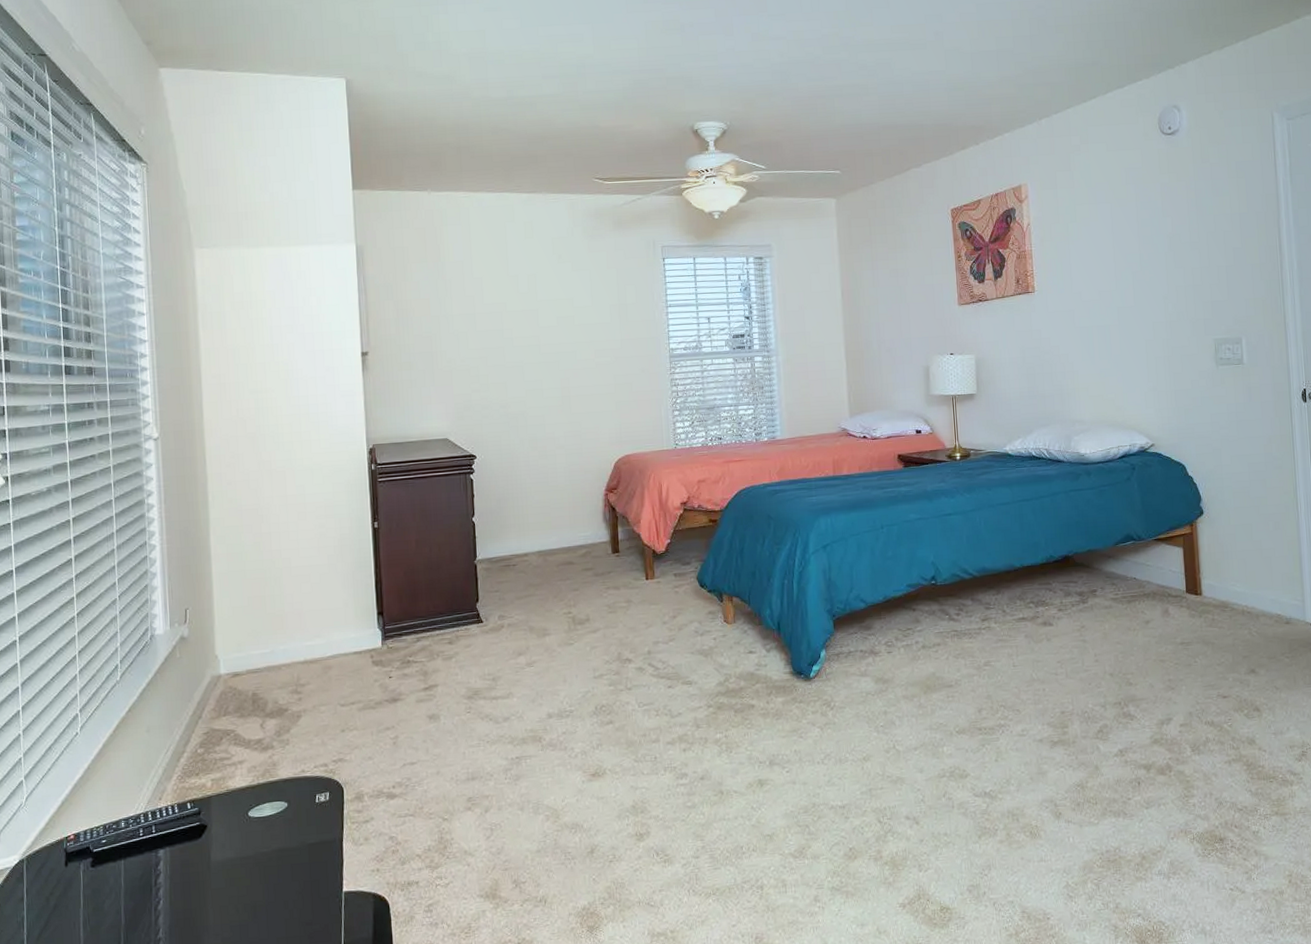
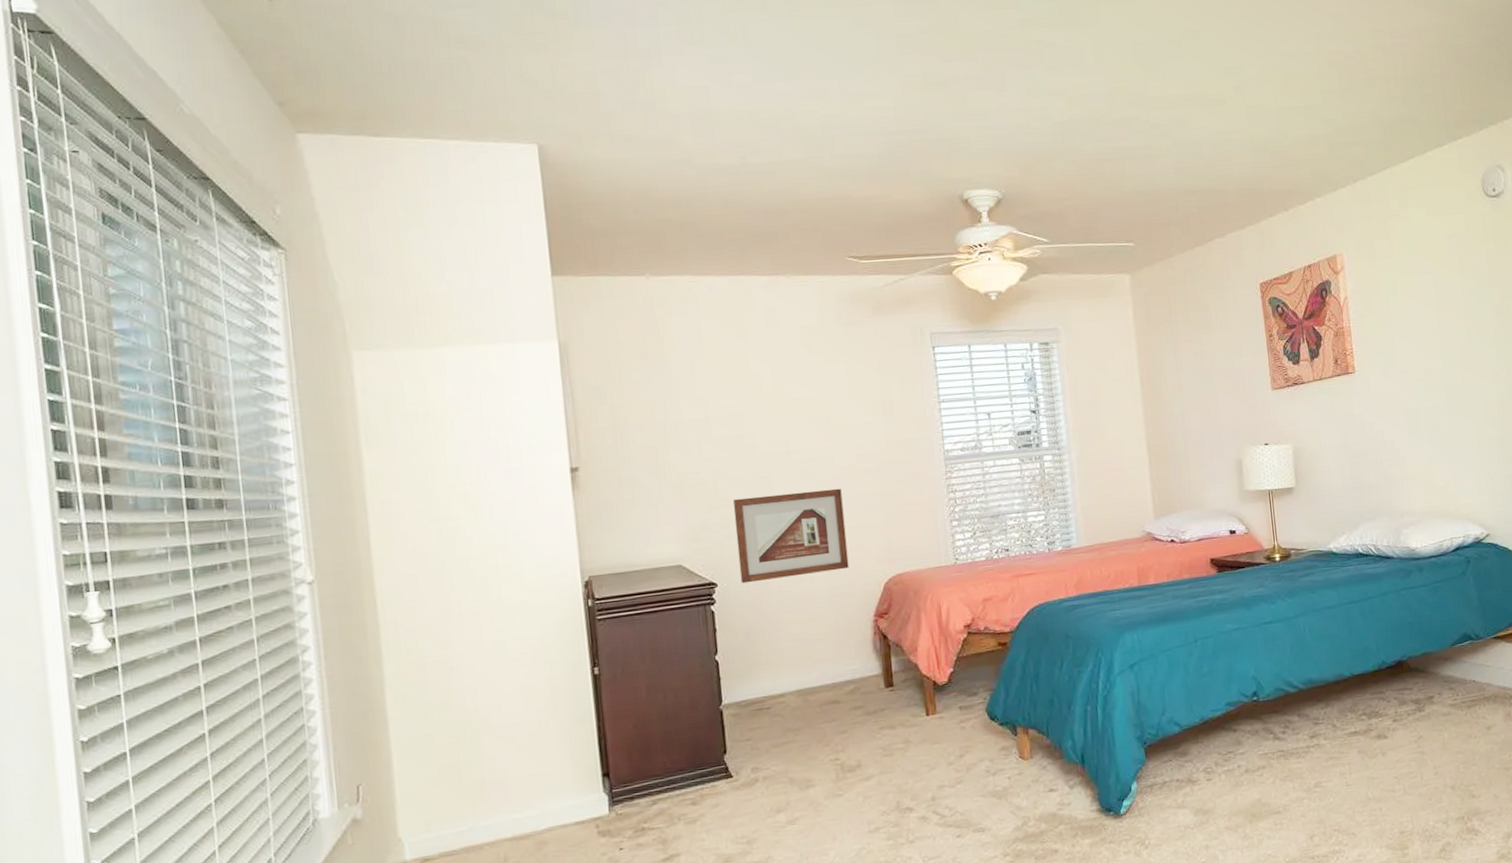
picture frame: none [491,378,586,457] -> present [732,488,849,584]

